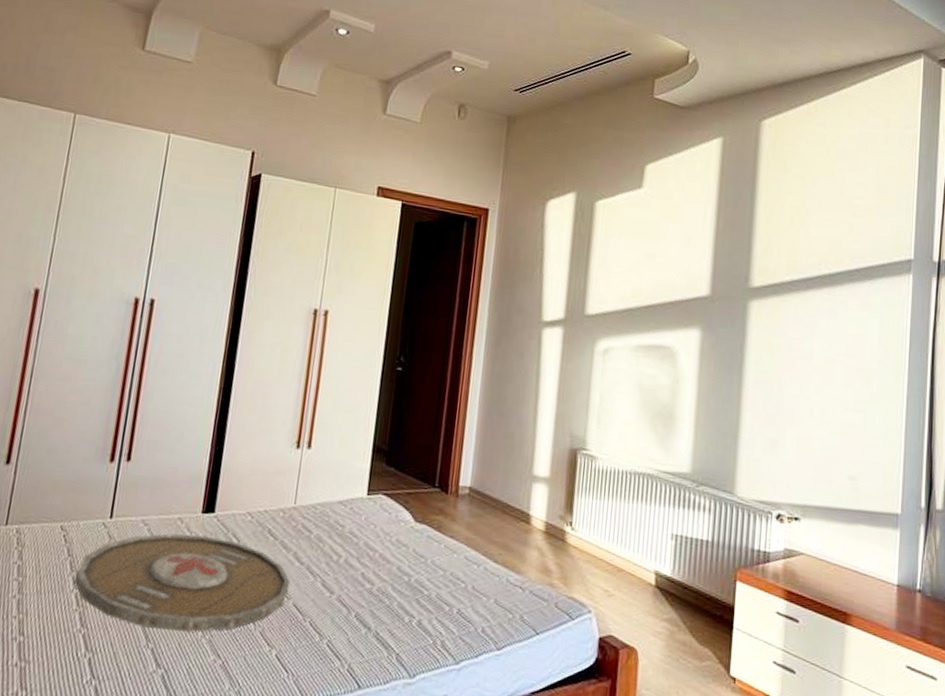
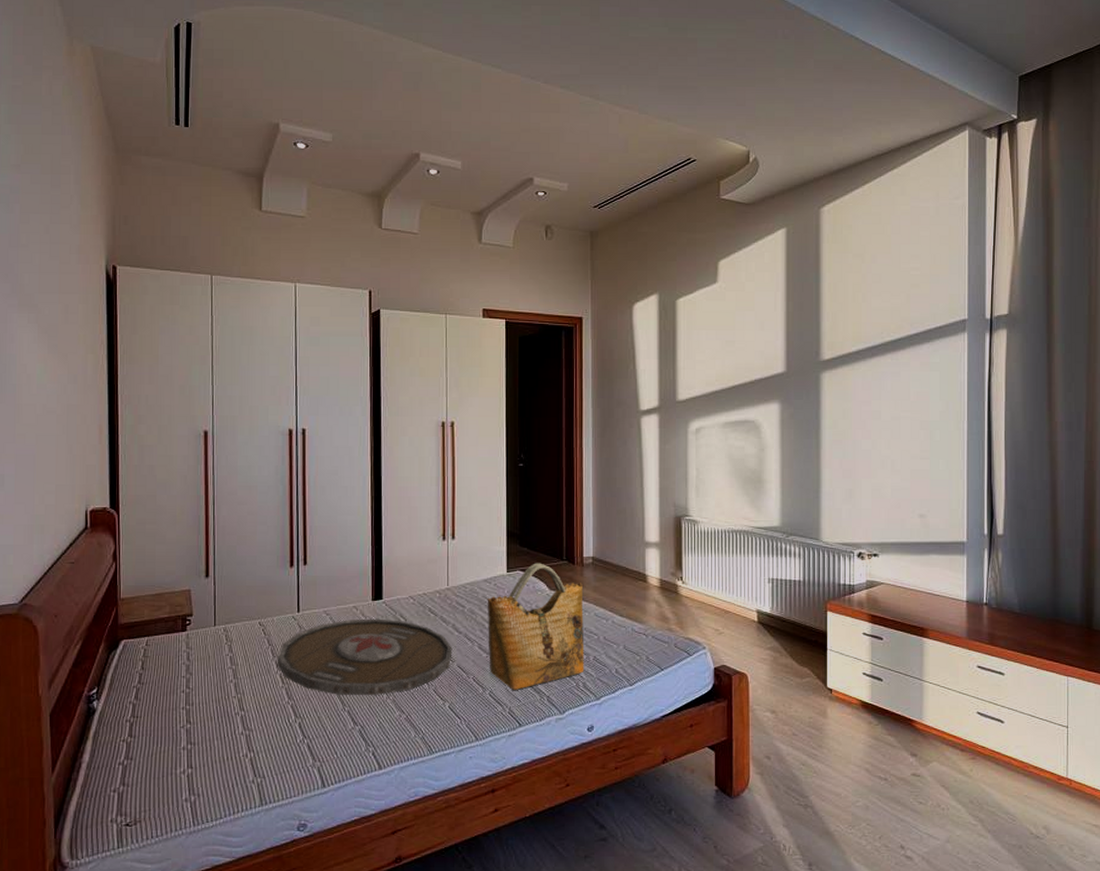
grocery bag: none [331,487,454,642] -> present [487,563,585,690]

